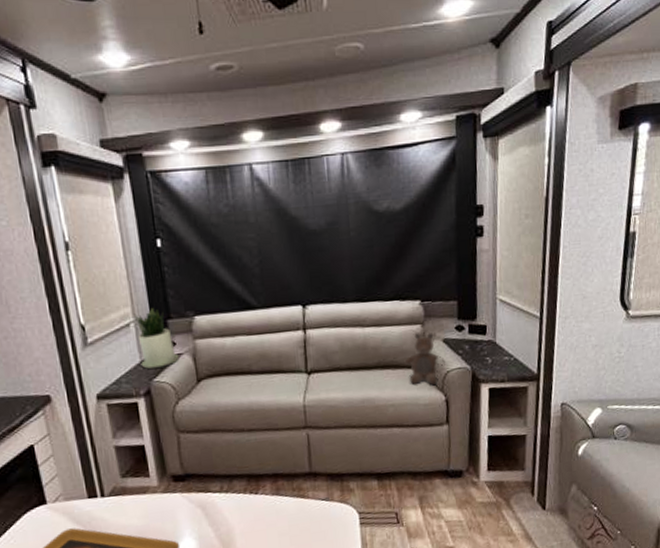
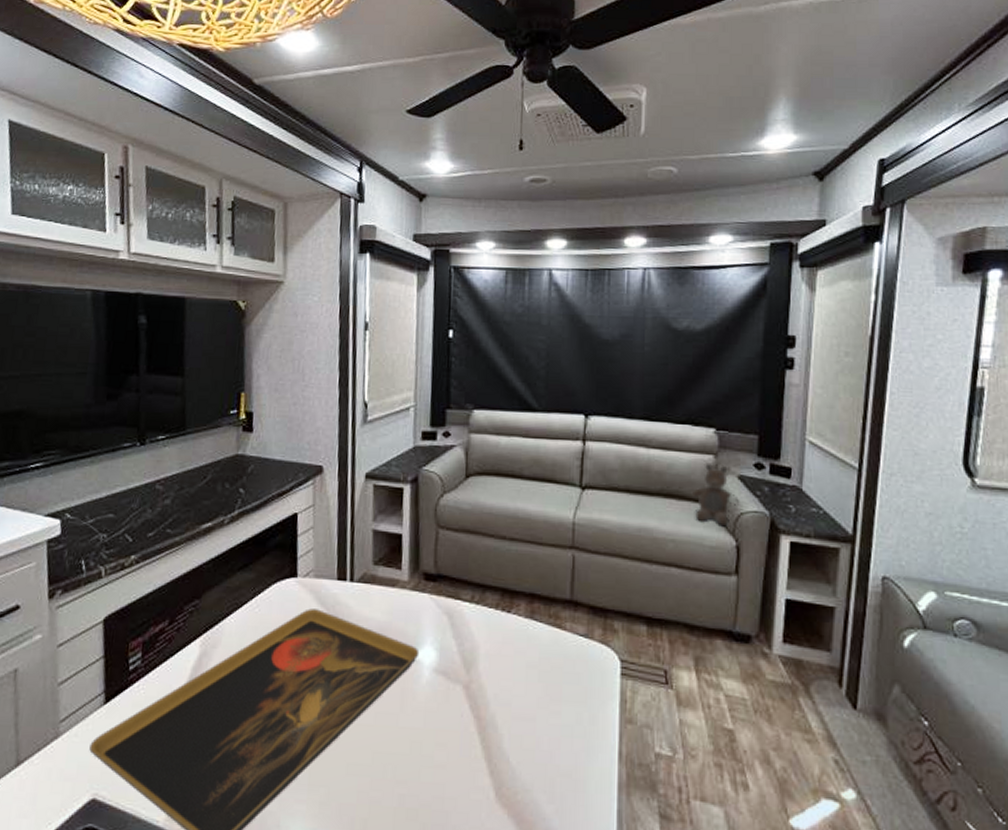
planter: present [133,307,179,369] -> none [413,395,452,456]

